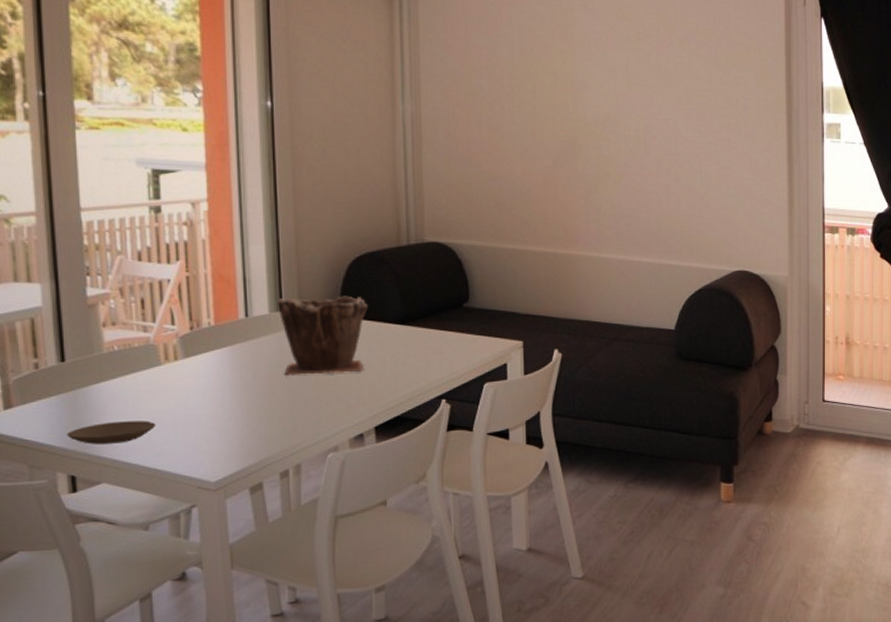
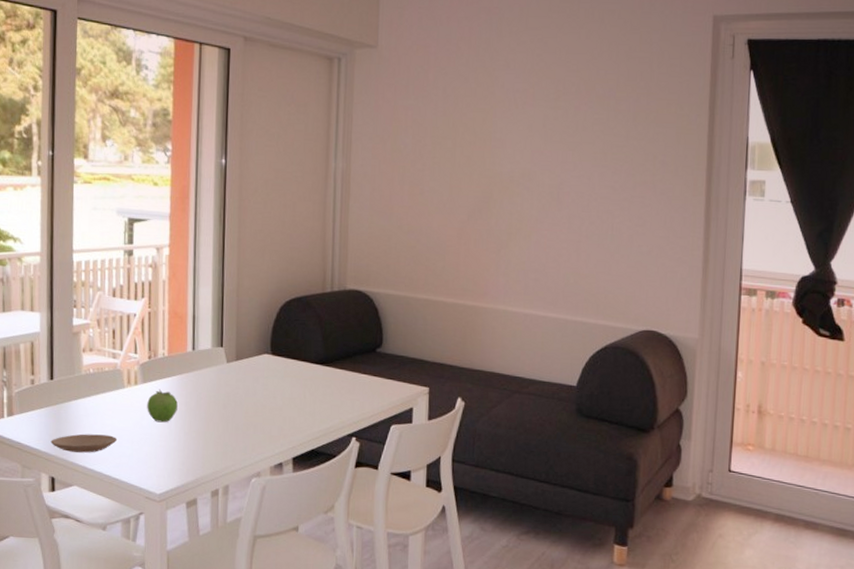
fruit: none [192,363,231,401] -> present [147,389,178,423]
plant pot: present [276,295,368,375] -> none [218,335,293,406]

